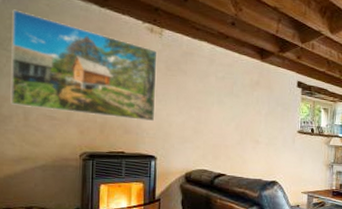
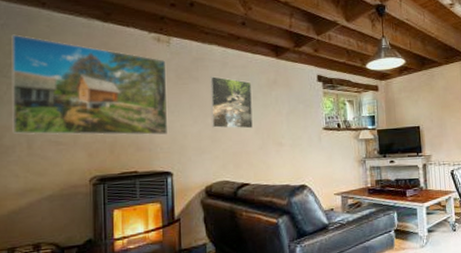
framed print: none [196,71,236,124] -> present [210,76,253,129]

